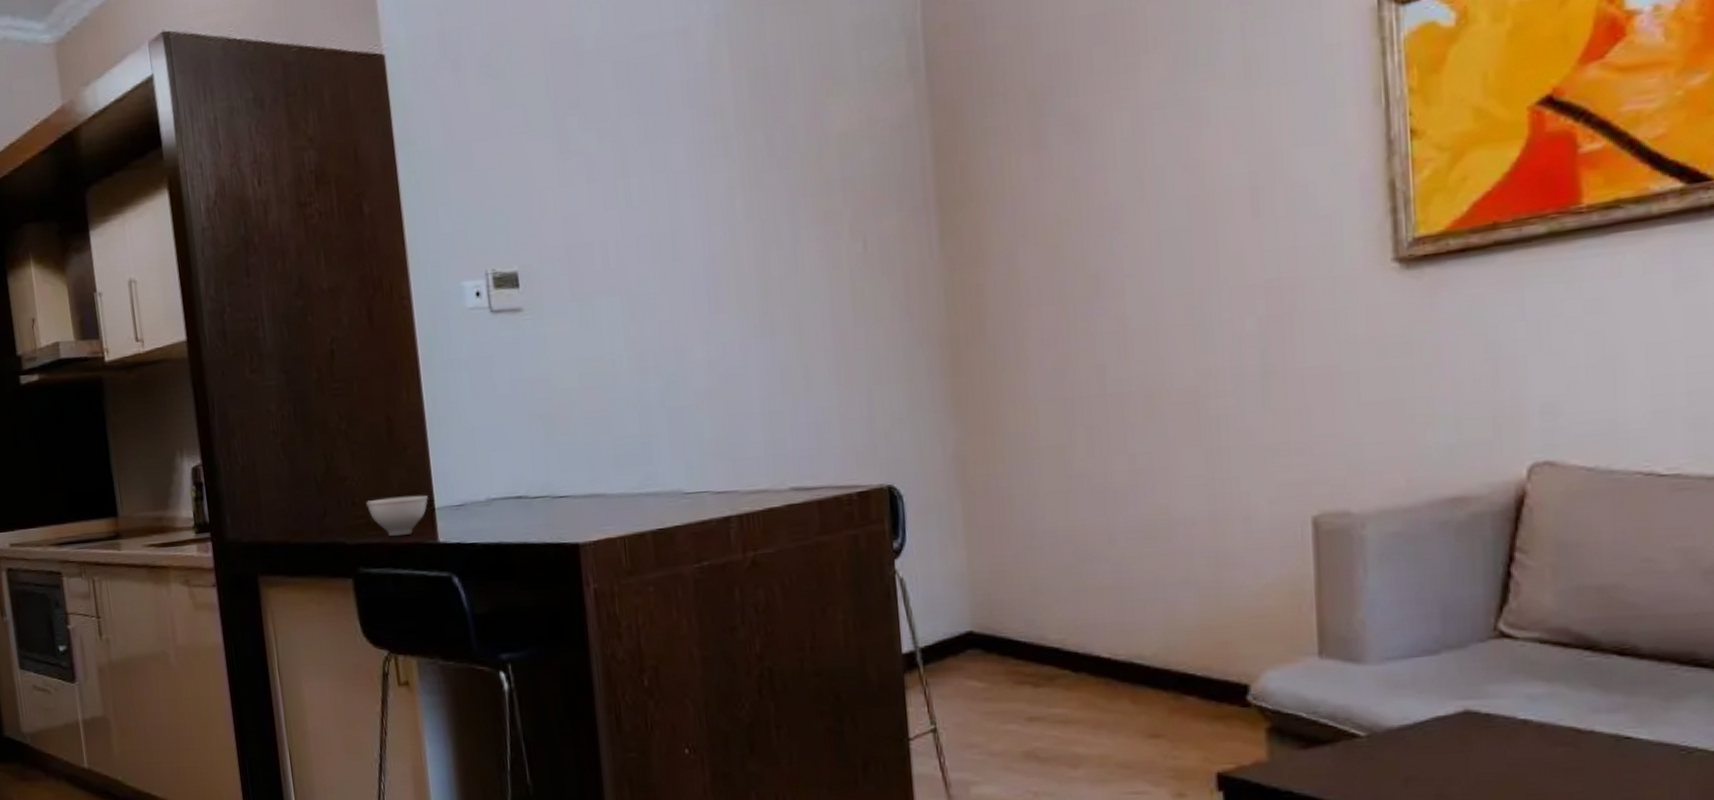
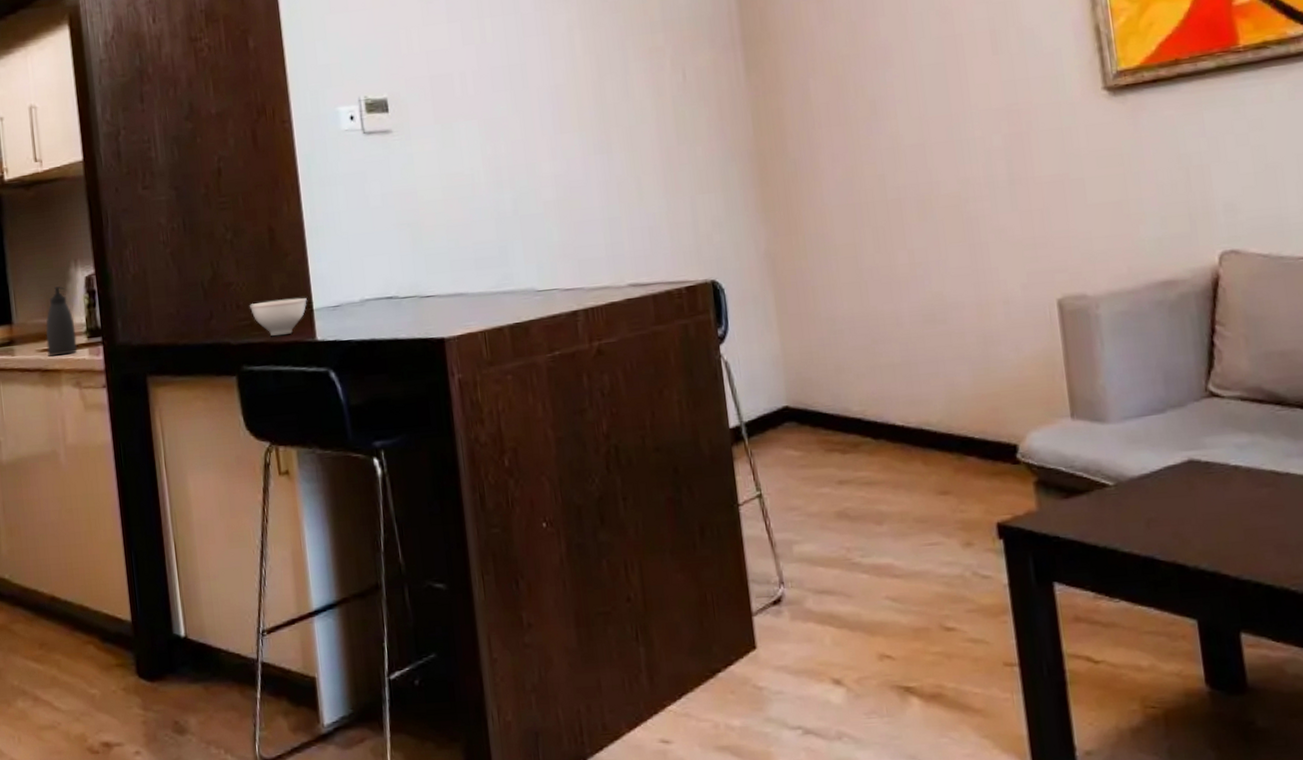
soap dispenser: none [151,477,186,552] -> present [45,286,78,356]

